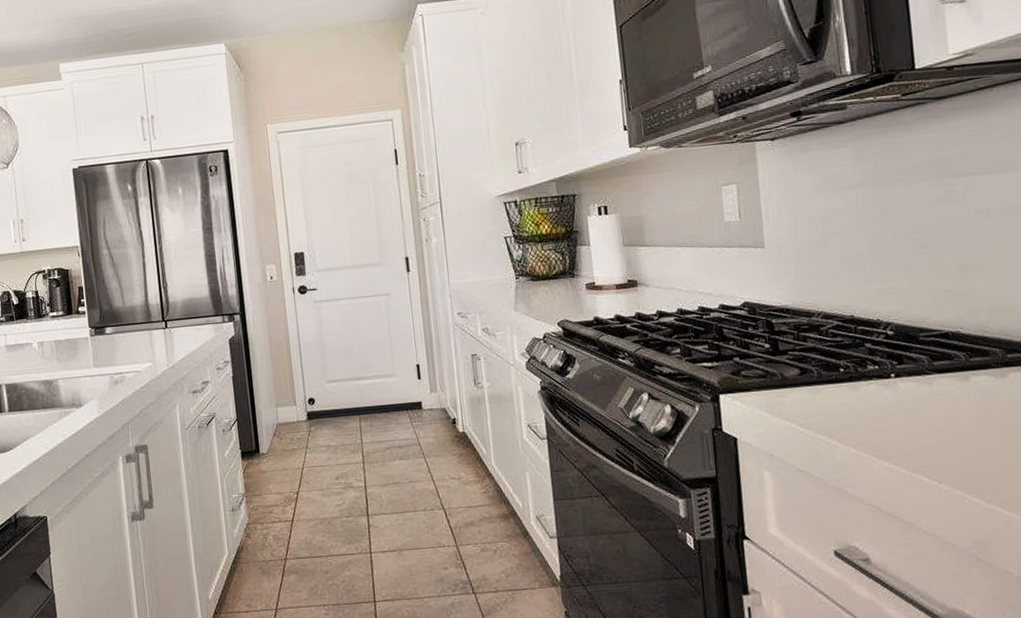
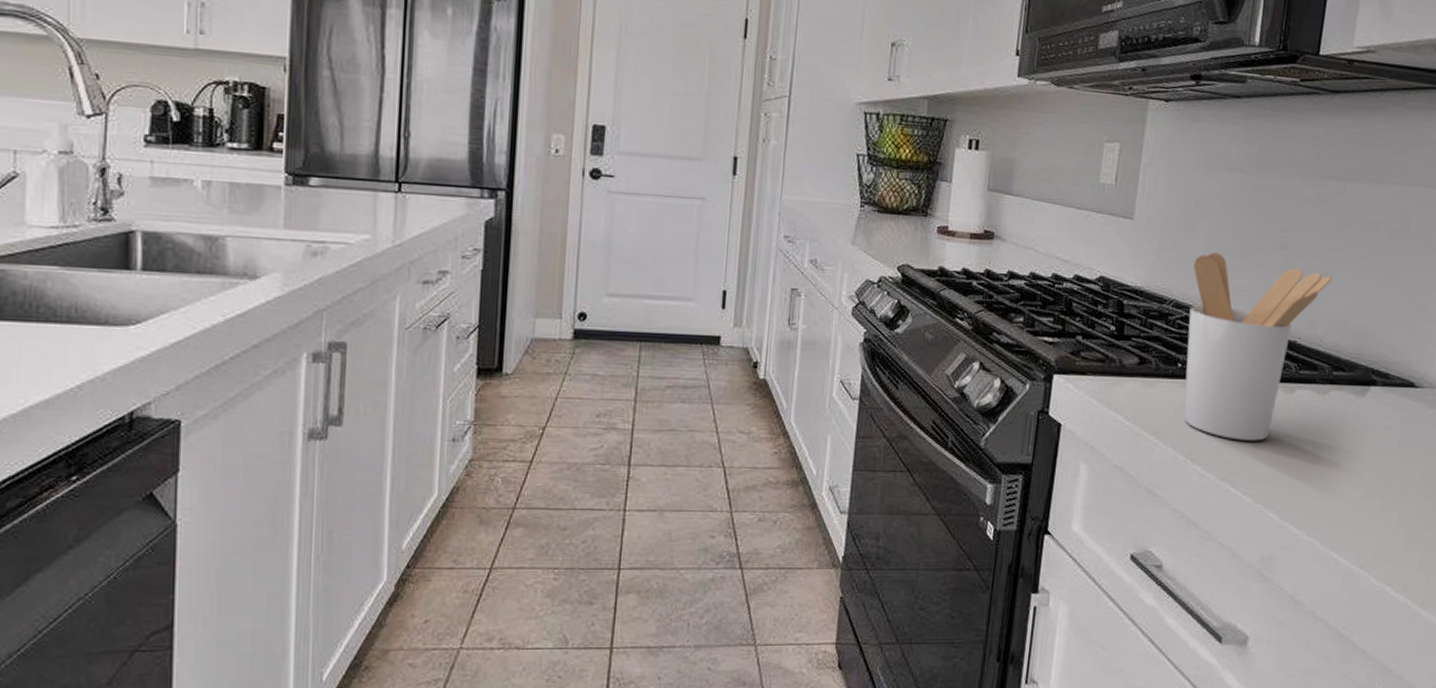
utensil holder: none [833,263,982,432] -> present [1183,252,1332,441]

